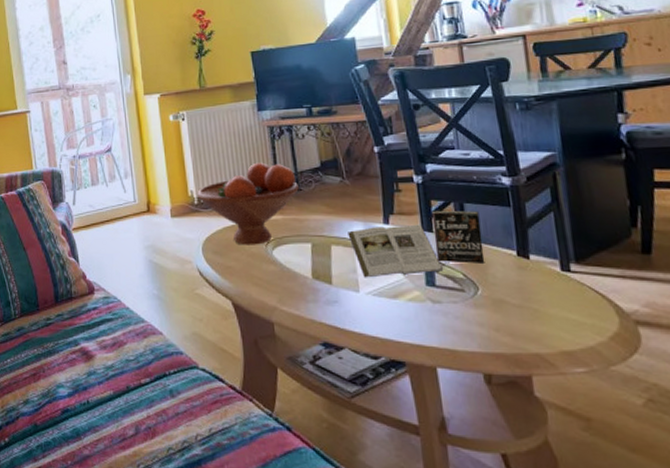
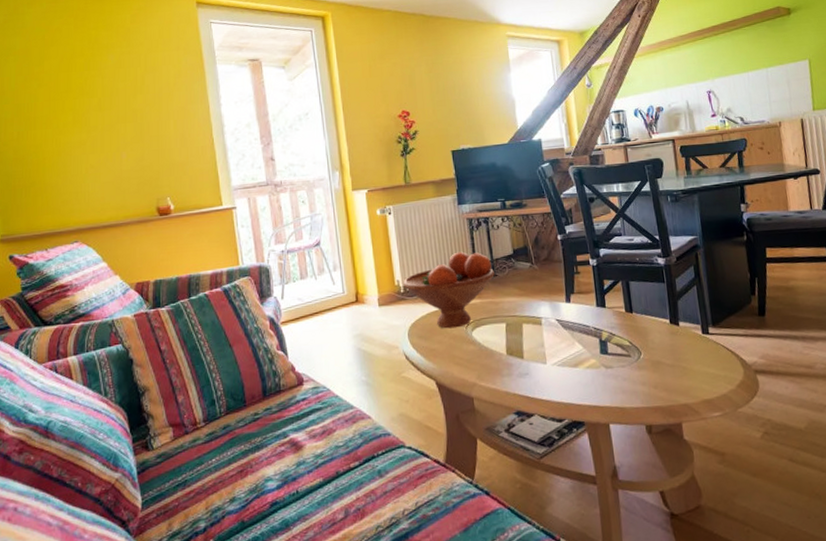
paperback book: present [348,210,485,278] -> none [536,287,646,351]

